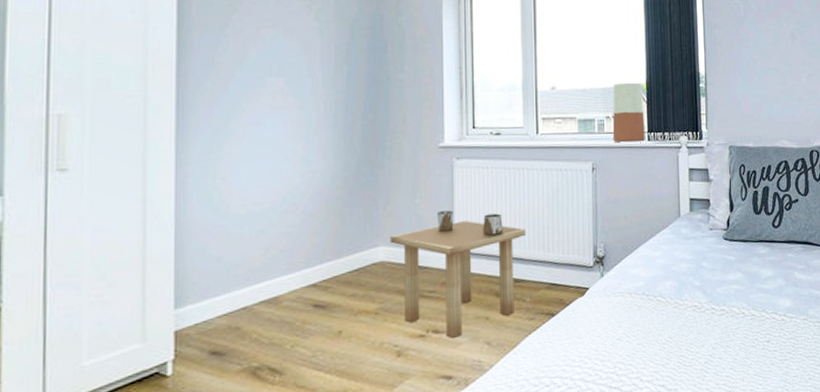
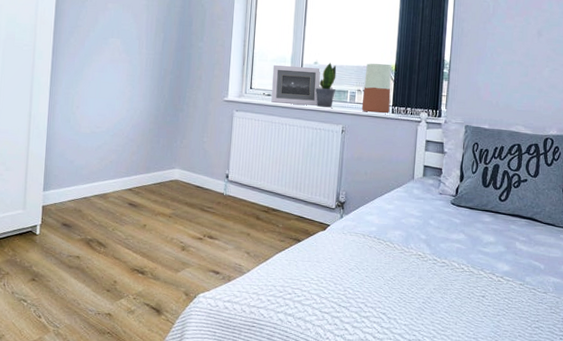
side table: present [390,210,526,339] -> none [183,149,284,245]
picture frame: none [499,94,561,144] -> present [271,64,321,107]
potted plant: none [555,87,580,142] -> present [315,63,337,108]

